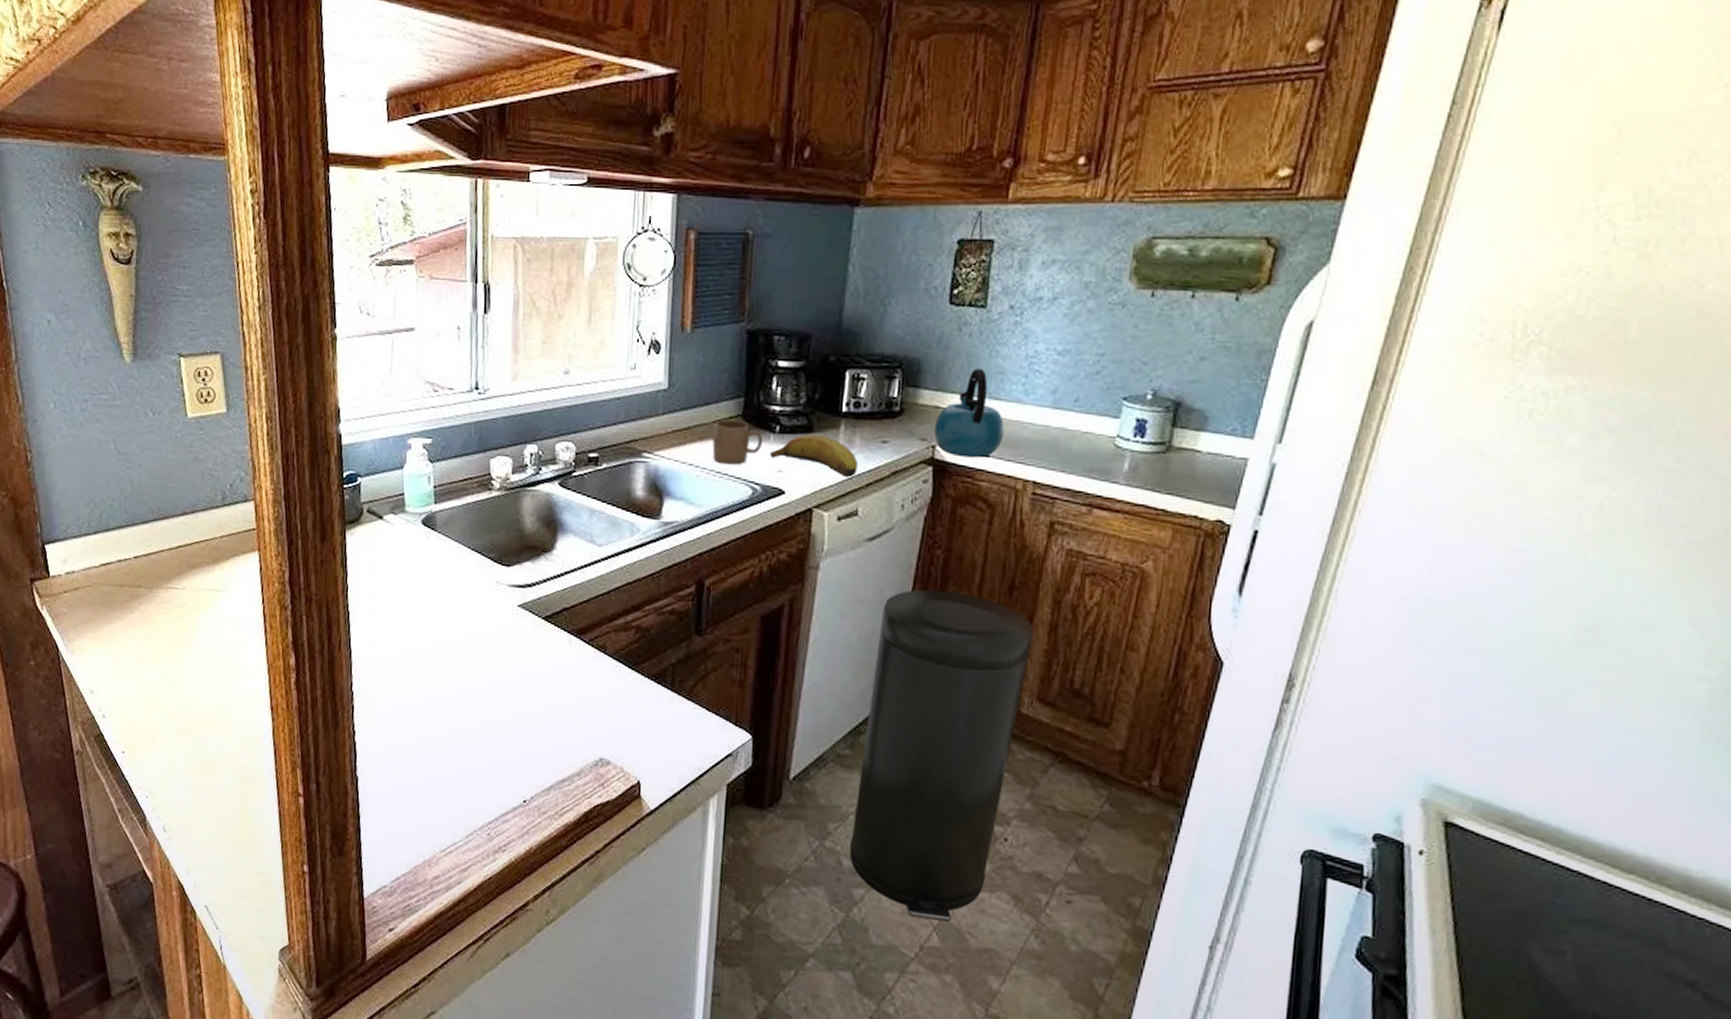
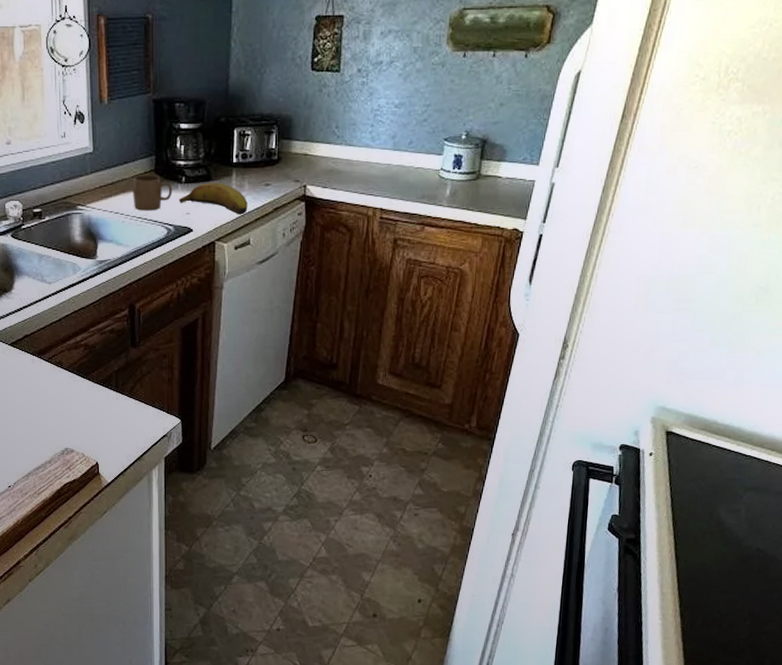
pedal bin: present [849,589,1034,923] -> none [259,297,385,539]
kettle: present [934,369,1005,458] -> none [304,122,358,193]

